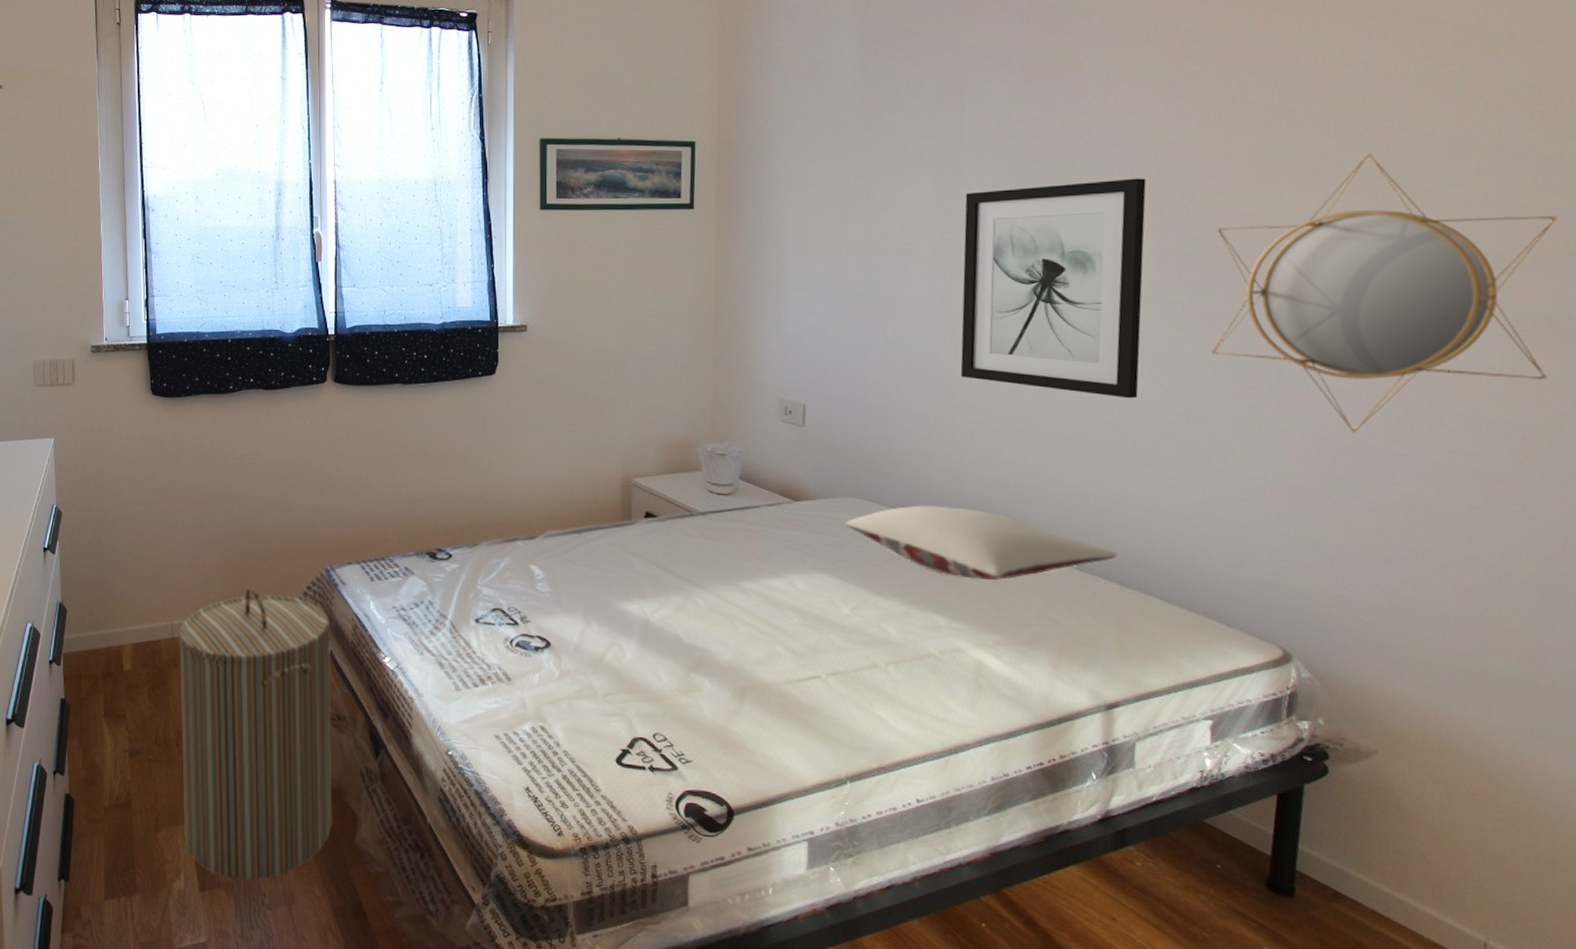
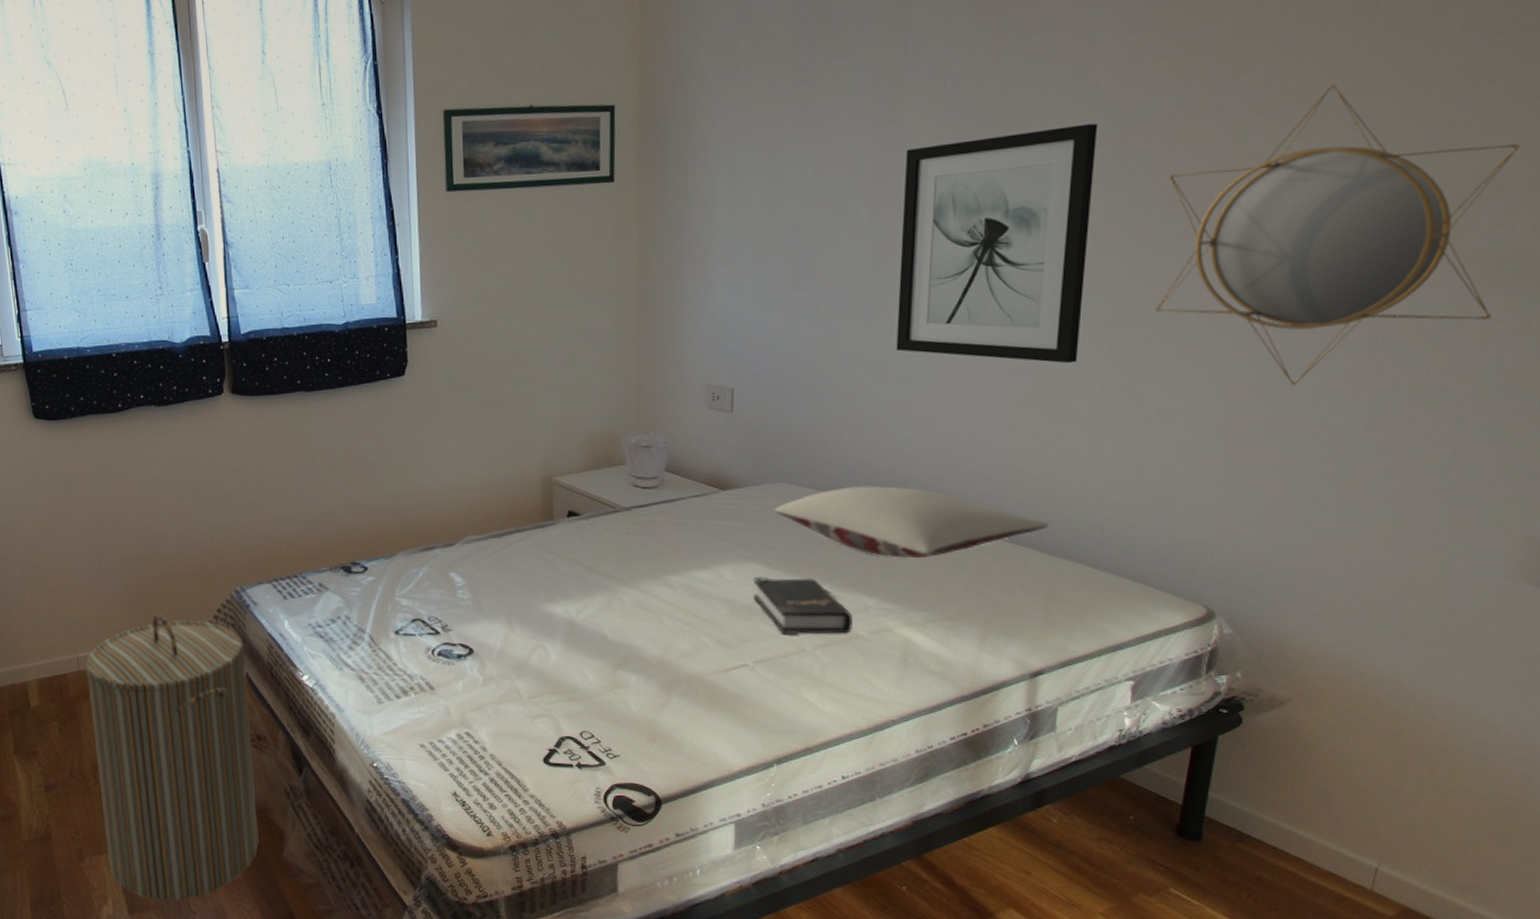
hardback book: none [824,589,924,652] -> present [752,577,852,635]

